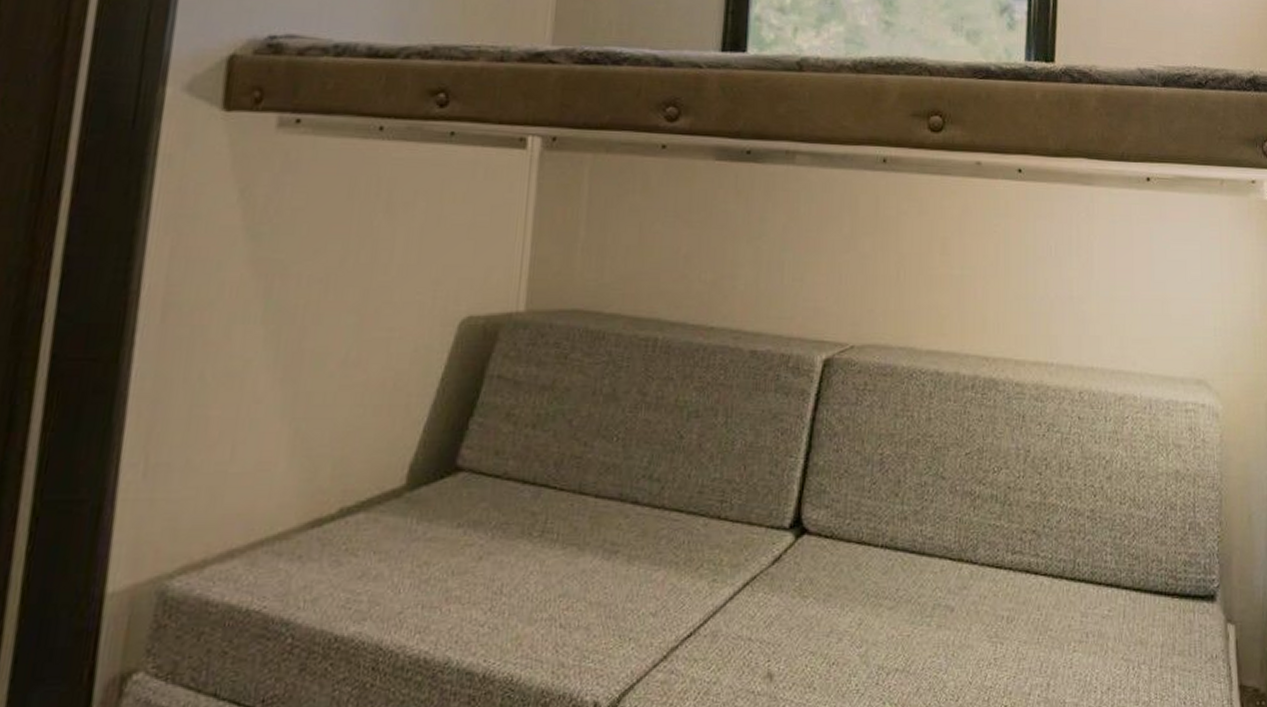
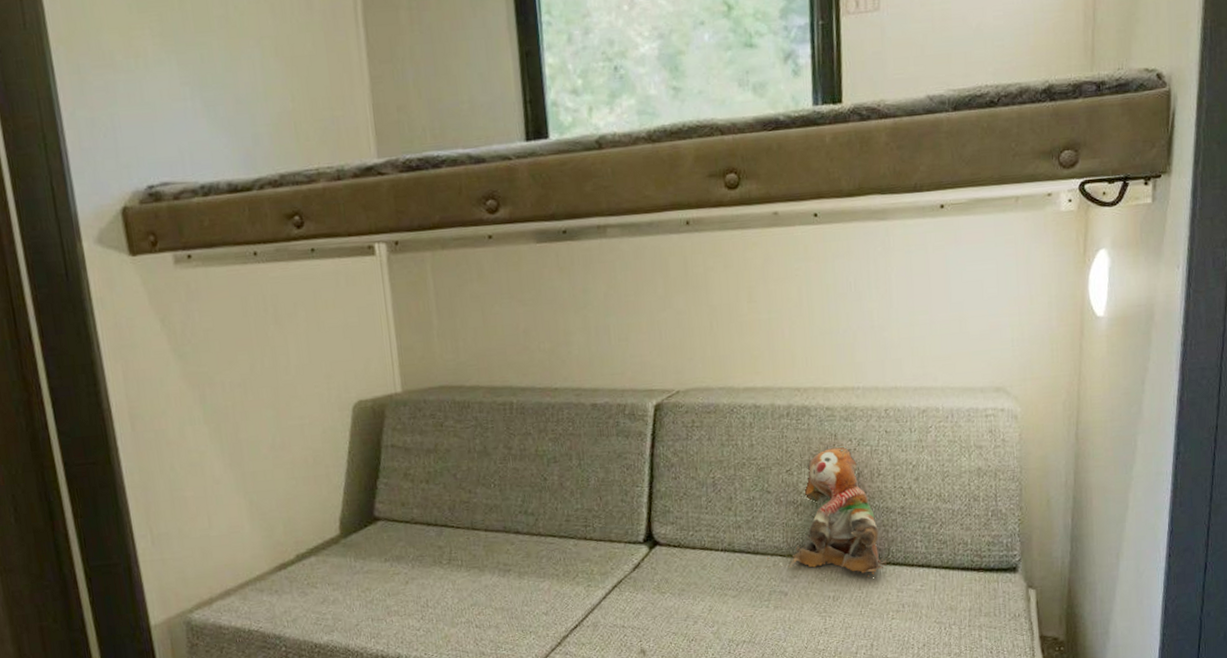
stuffed animal: none [934,429,1105,594] -> present [767,445,917,577]

